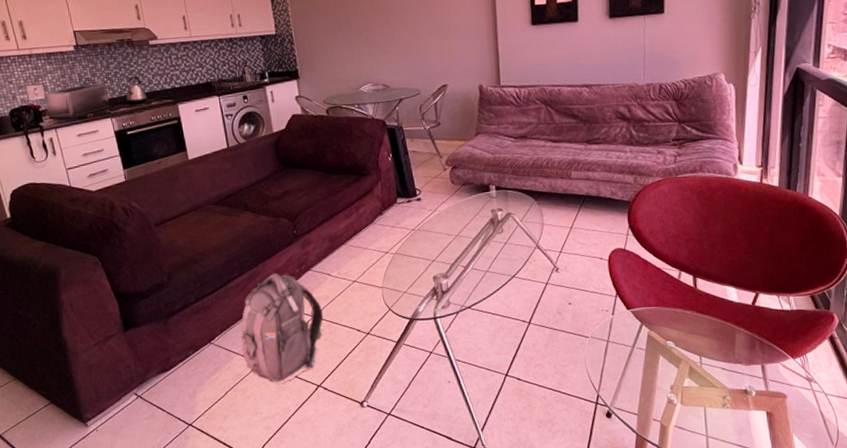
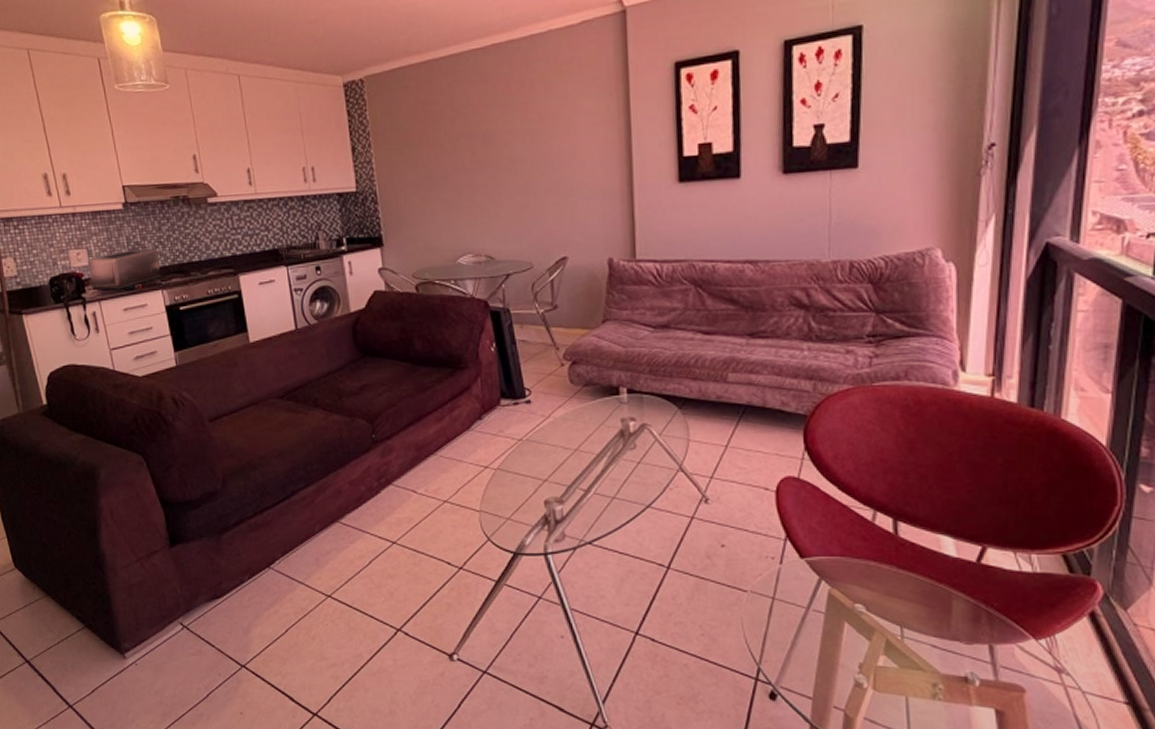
kettle: present [126,76,147,105] -> none [179,240,204,274]
backpack: present [241,273,324,384] -> none [306,486,407,623]

